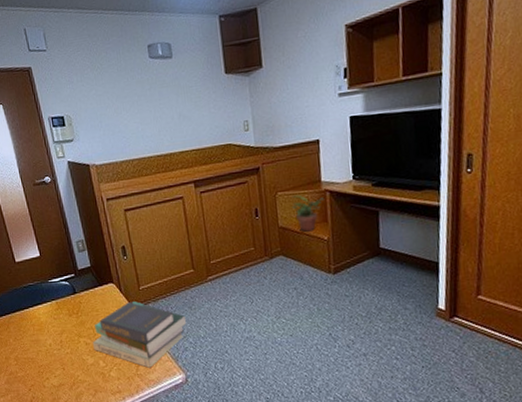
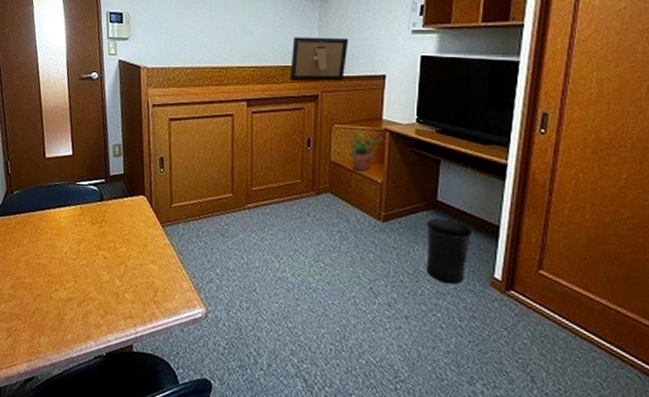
books: present [92,302,187,368] -> none [111,219,217,295]
picture frame: none [228,110,281,157] -> present [290,37,349,81]
waste bin: none [373,262,416,320] -> present [426,217,473,284]

